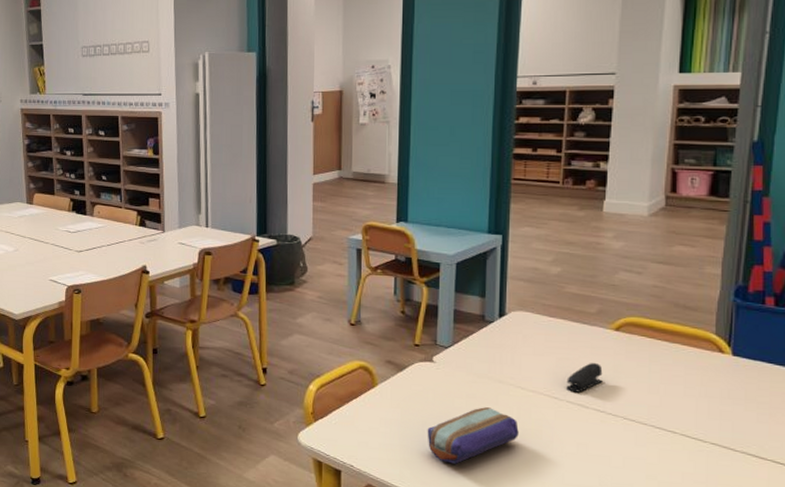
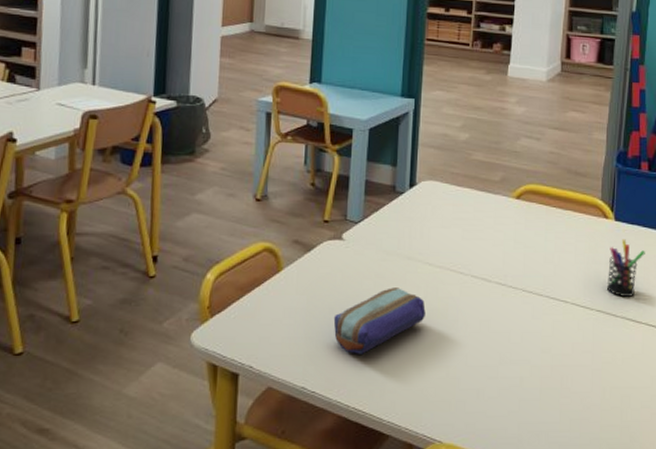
stapler: present [566,363,603,393] -> none [471,234,505,266]
pen holder: none [722,374,771,433] -> present [606,239,645,297]

